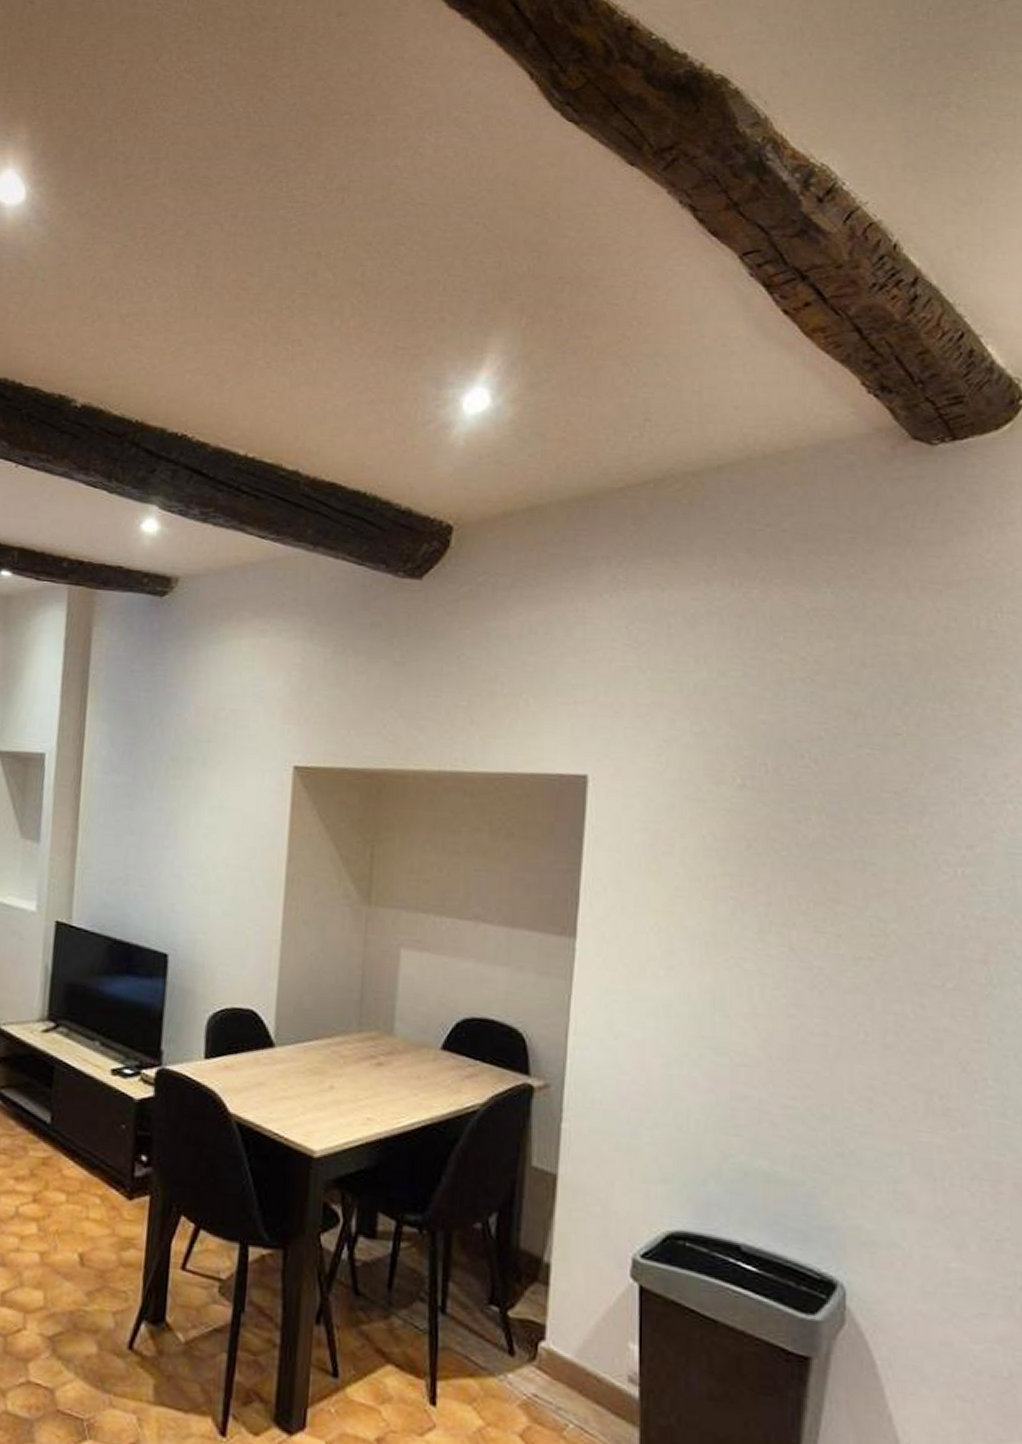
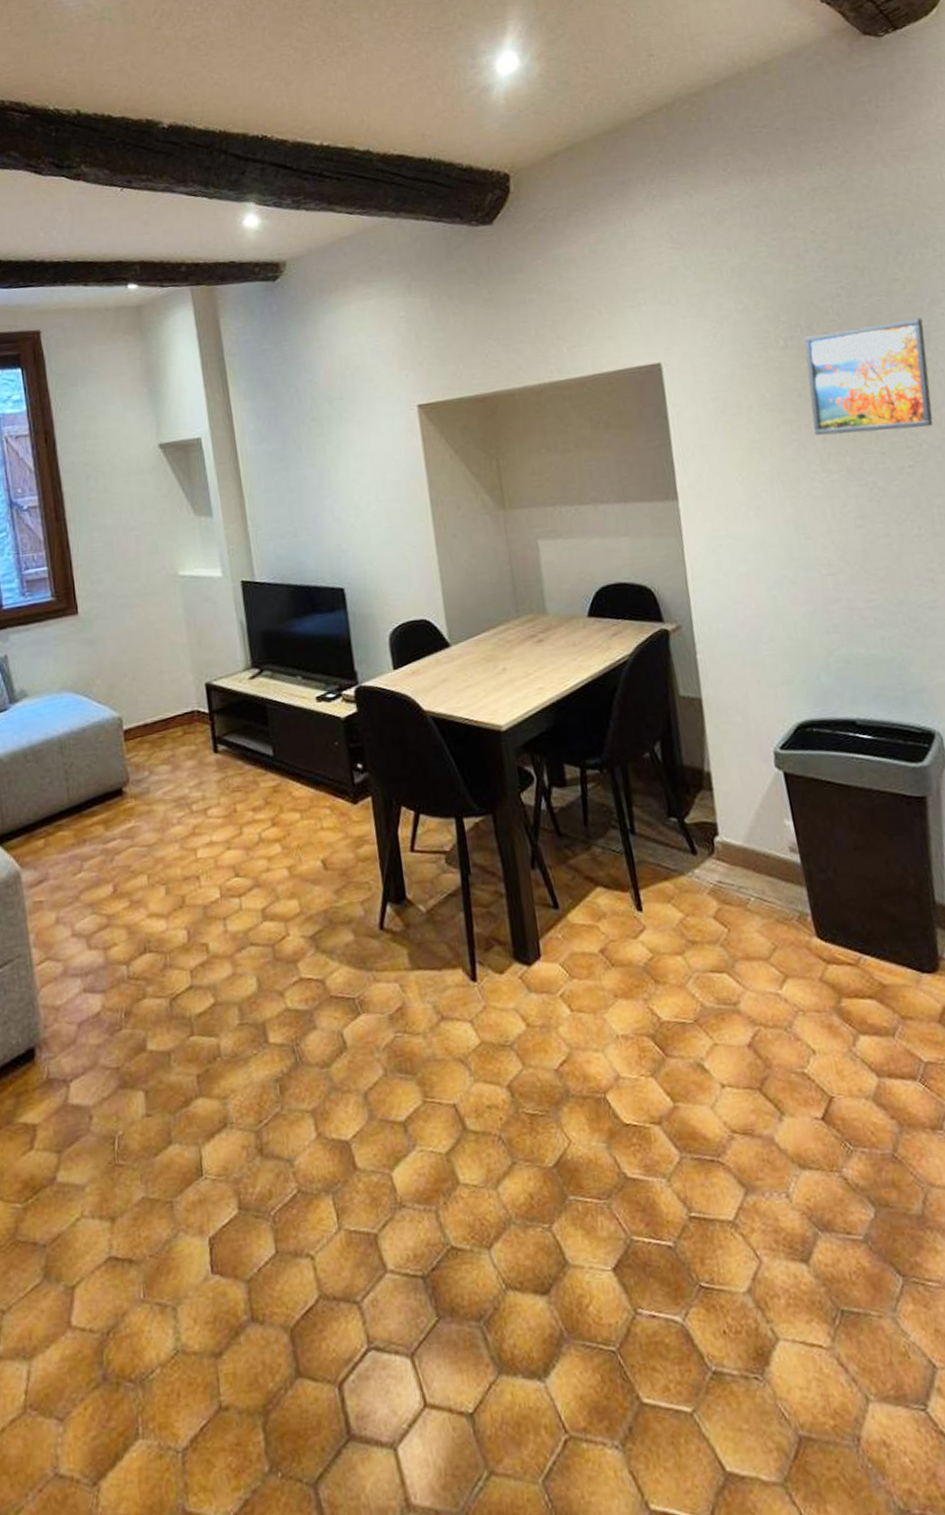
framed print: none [757,779,920,917] -> present [804,318,934,436]

